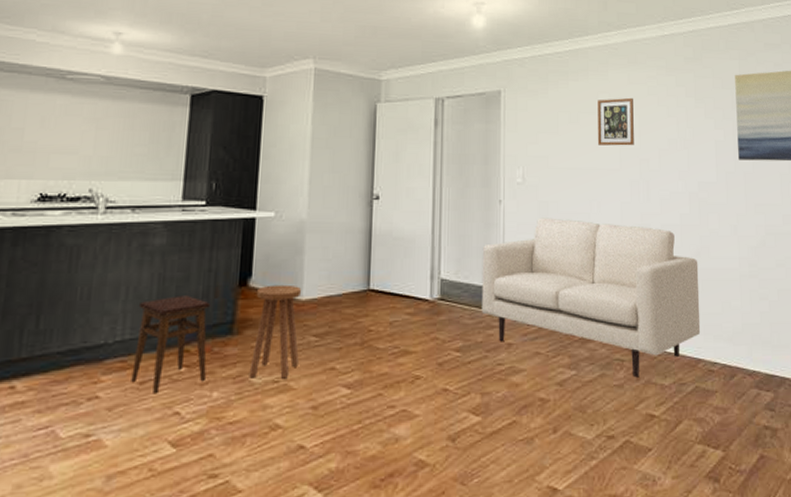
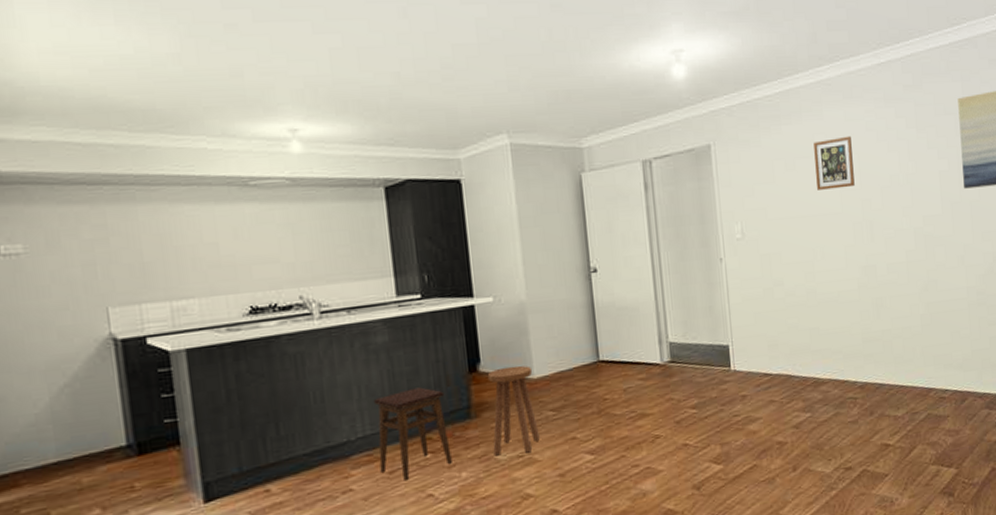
sofa: present [481,218,701,378] -> none [707,267,931,413]

